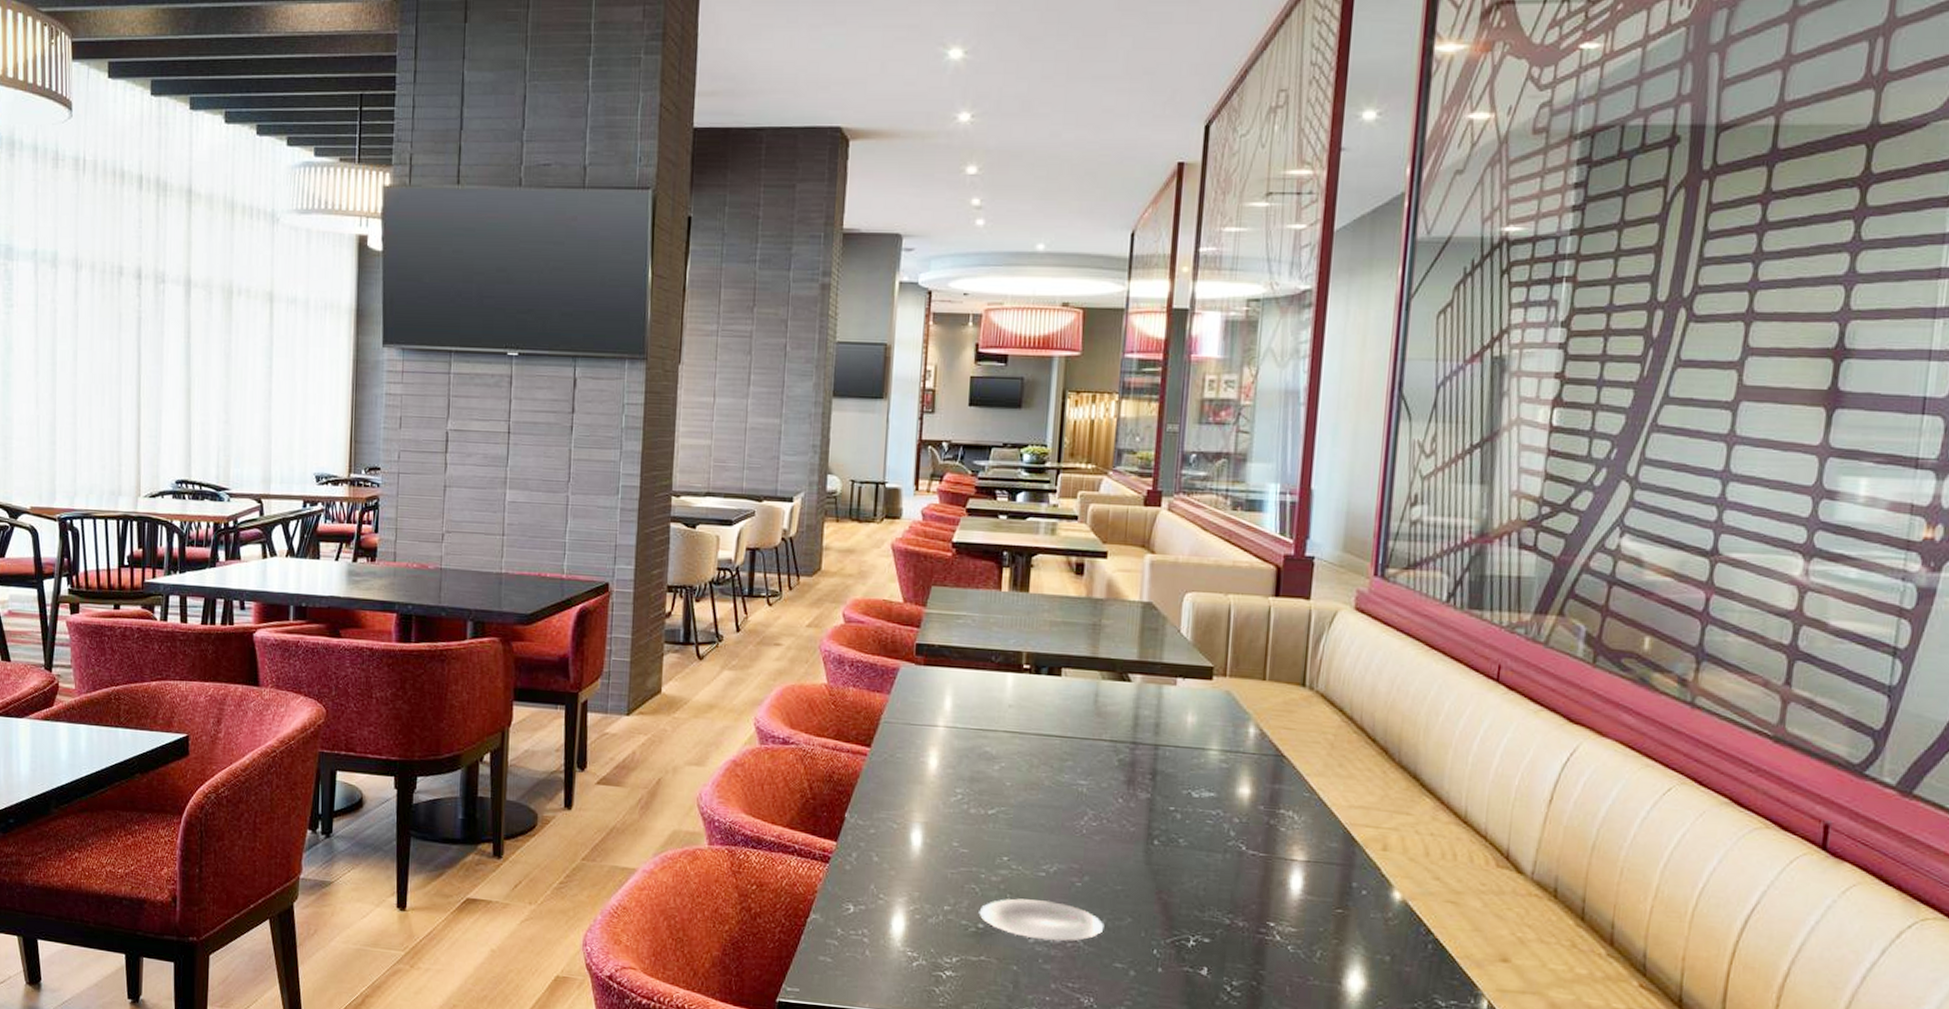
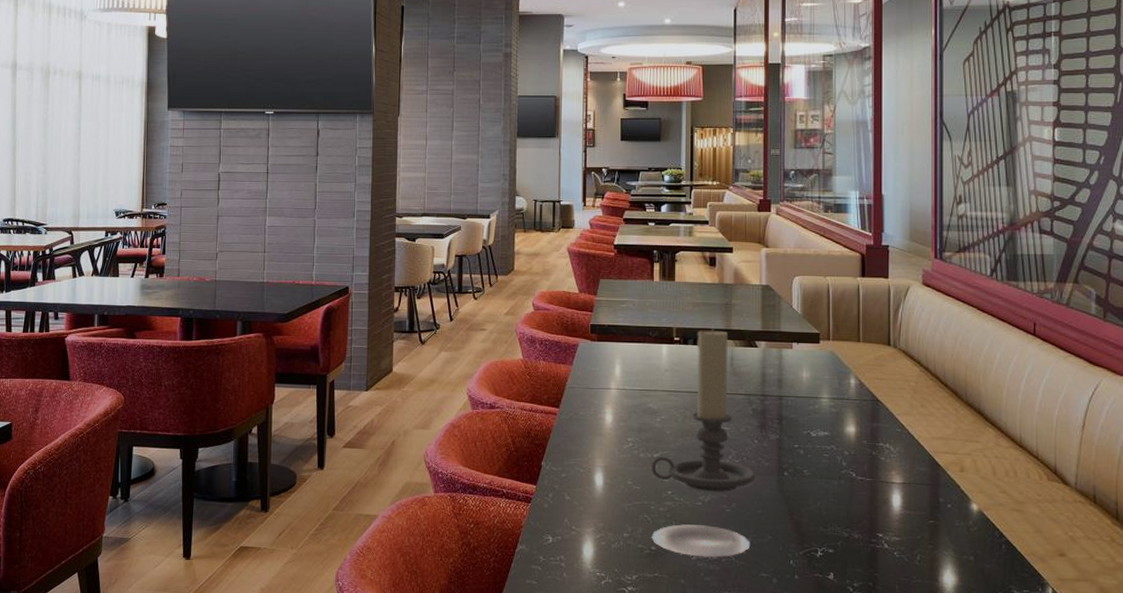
candle holder: none [983,654,1116,862] -> present [651,328,755,492]

